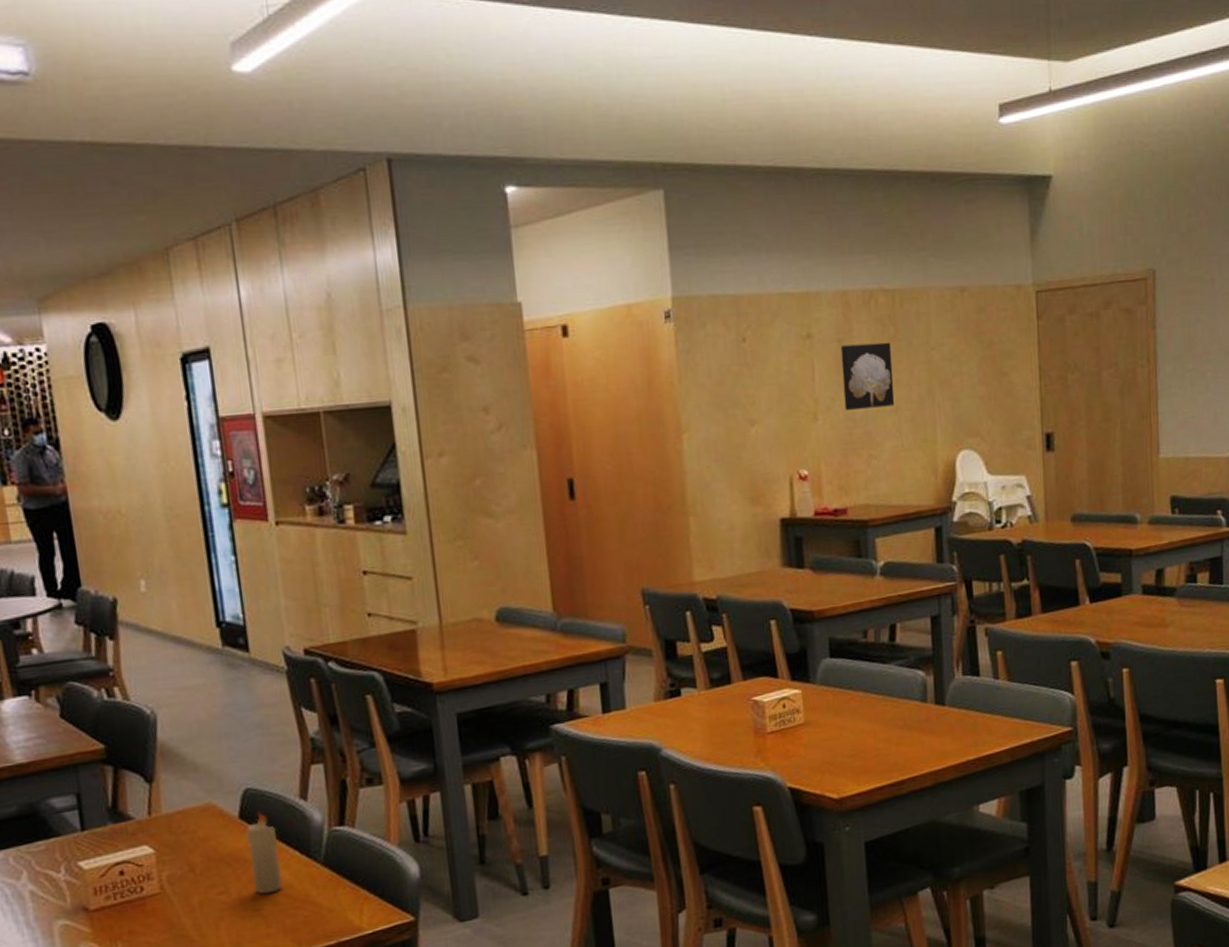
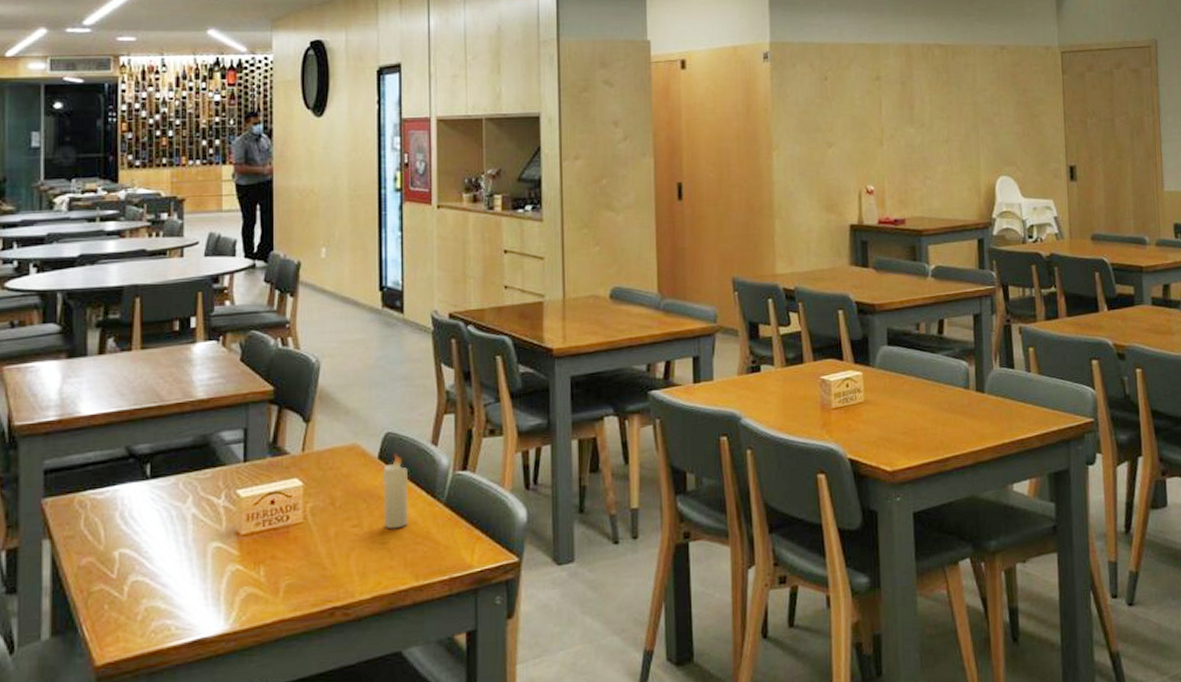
wall art: present [840,342,895,410] -> none [903,86,946,139]

